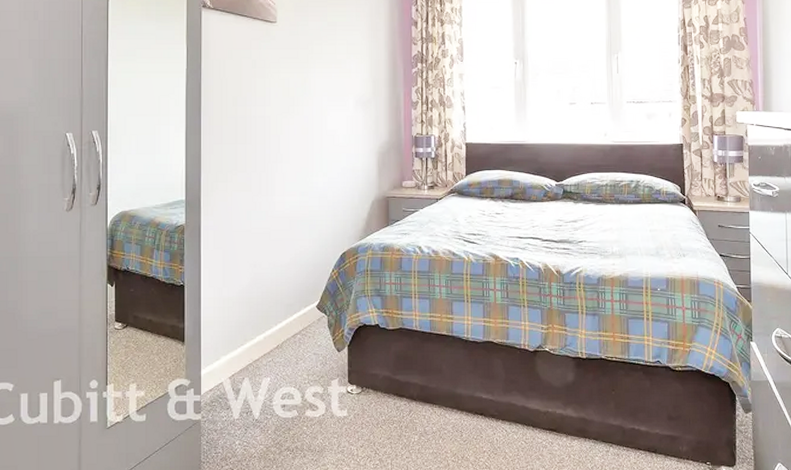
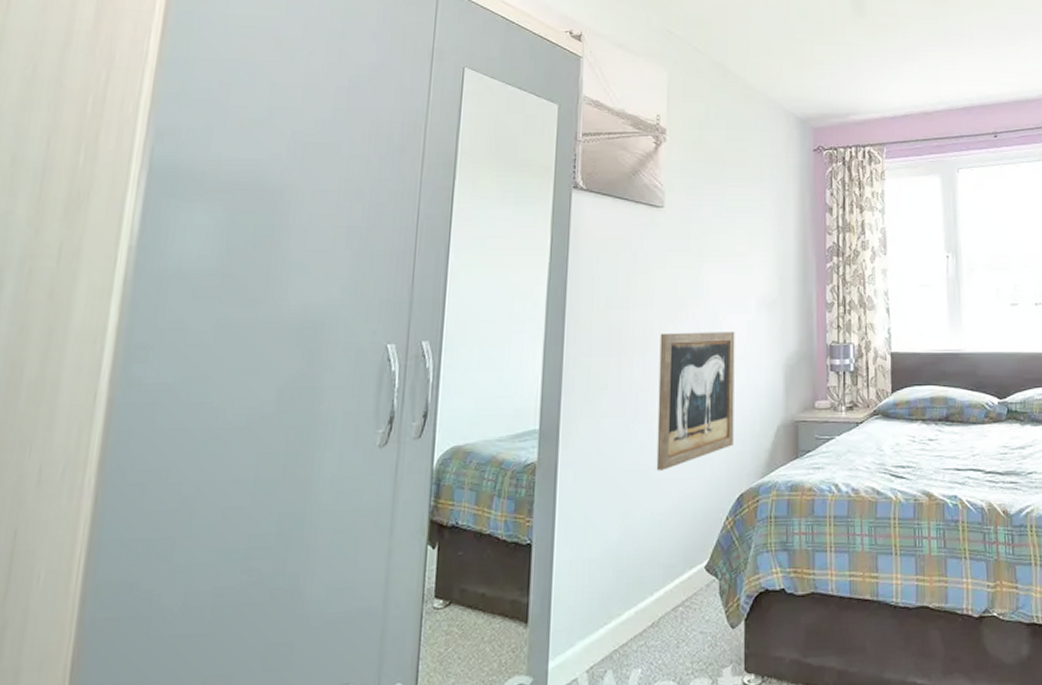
wall art: none [277,125,337,233] -> present [656,332,735,471]

